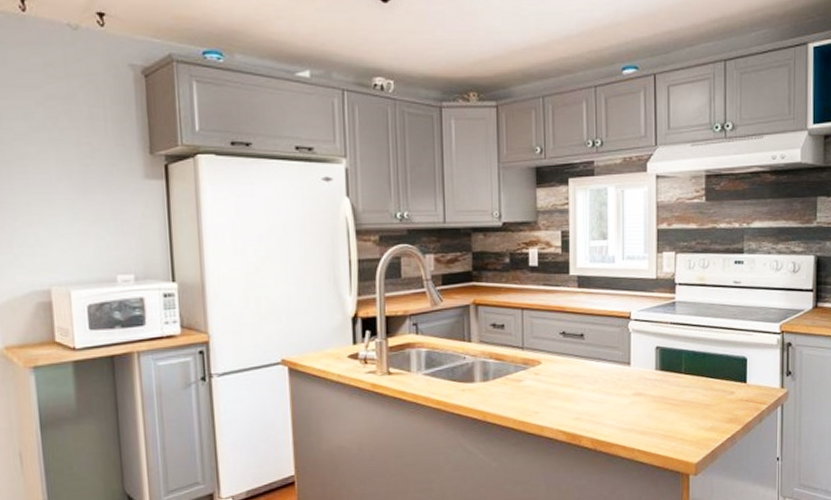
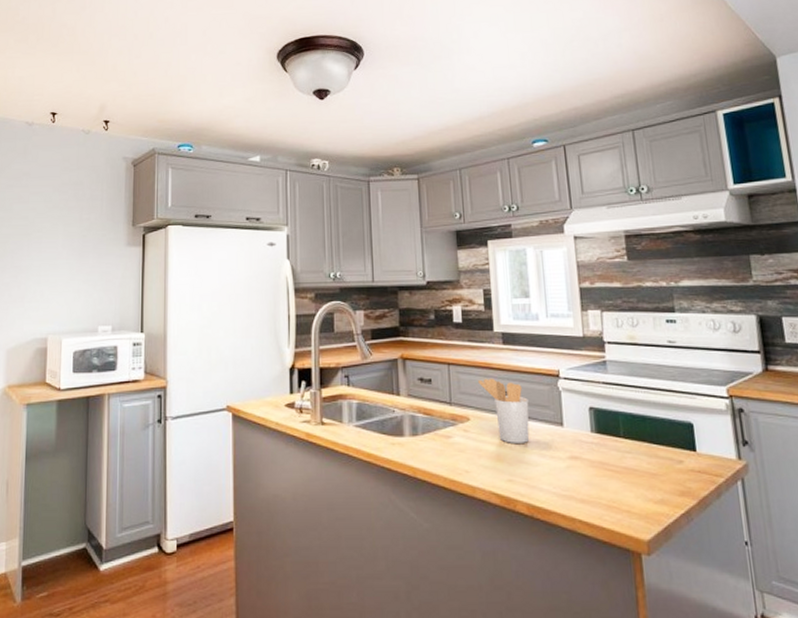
utensil holder: none [551,321,599,384] -> present [478,378,530,443]

